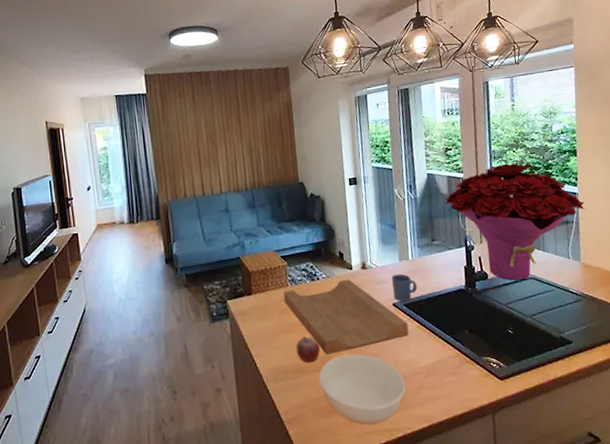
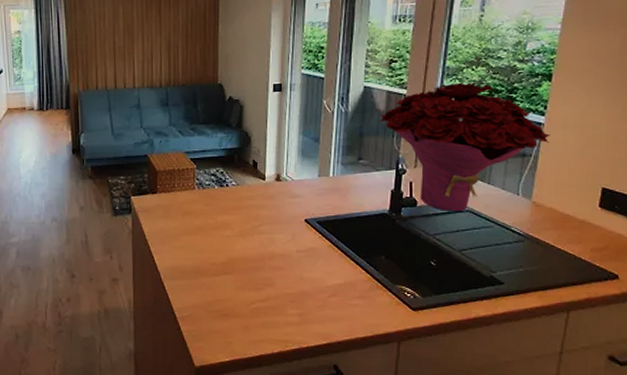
cutting board: present [283,279,409,355] -> none [189,189,319,261]
fruit: present [295,335,320,363] -> none [196,240,221,266]
bowl: present [318,353,406,424] -> none [216,263,307,334]
mug: present [391,273,418,301] -> none [307,190,335,218]

